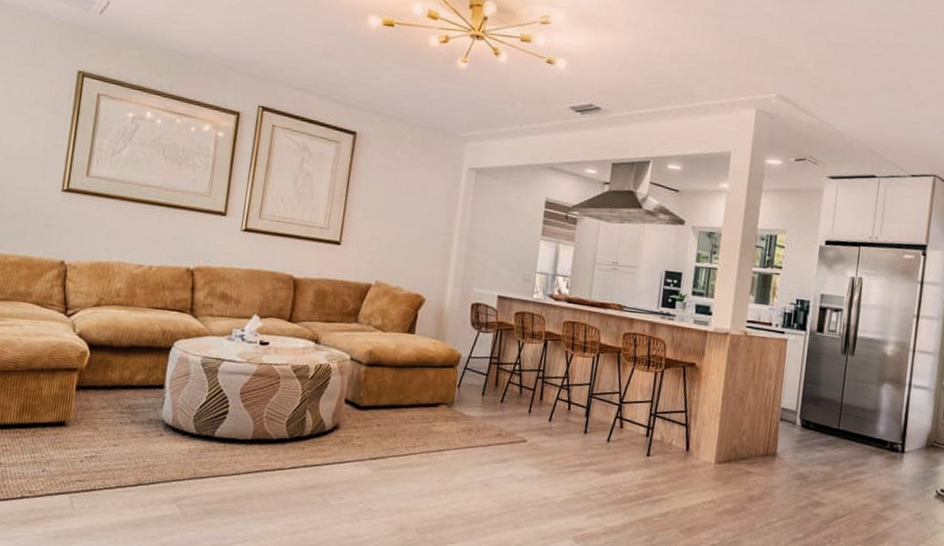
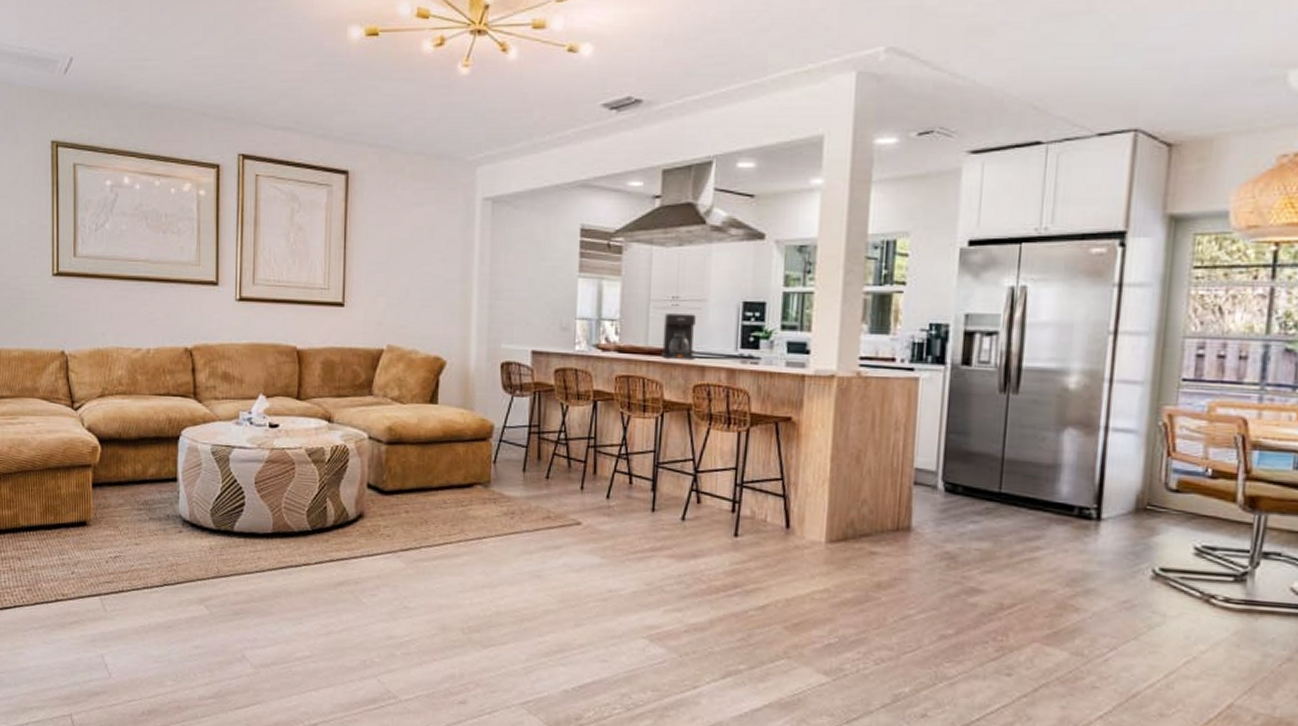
coffee maker: none [600,275,630,314] -> present [660,313,696,361]

